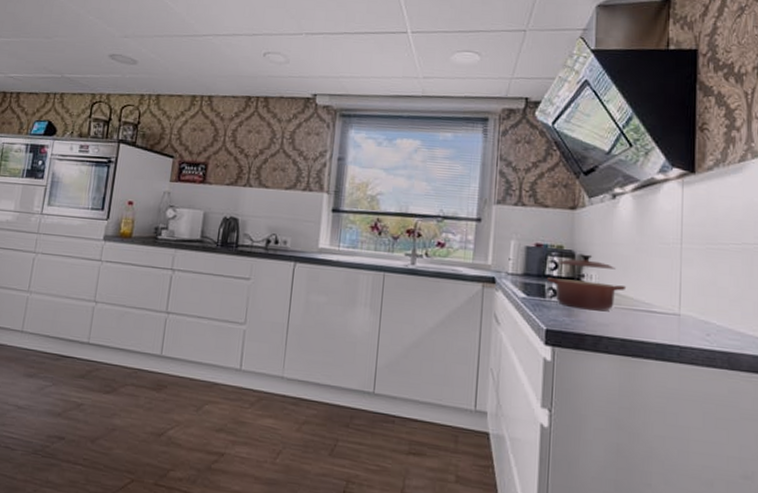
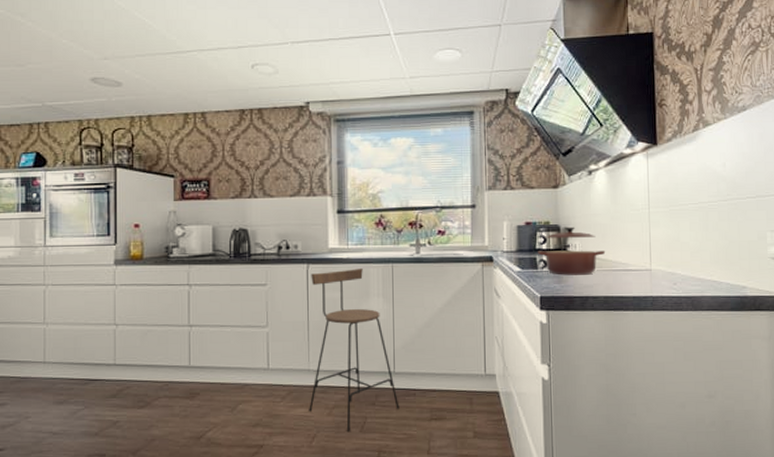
bar stool: none [277,272,376,453] -> present [309,269,400,431]

